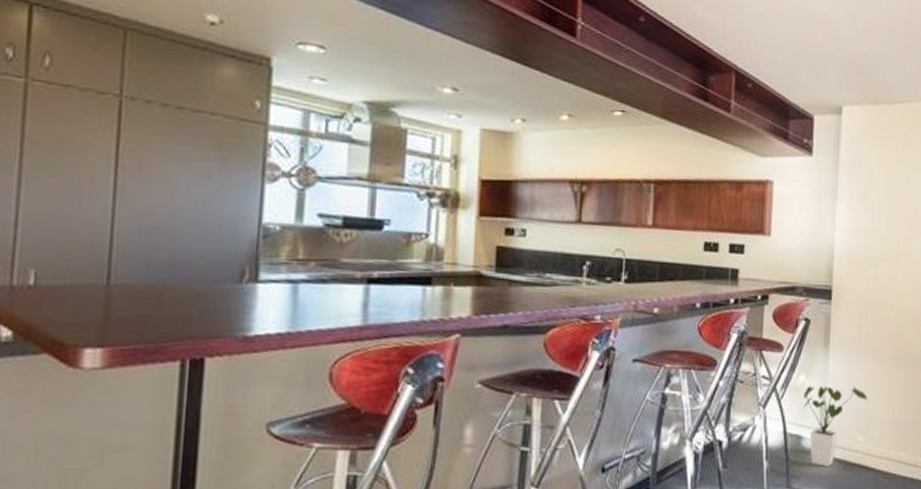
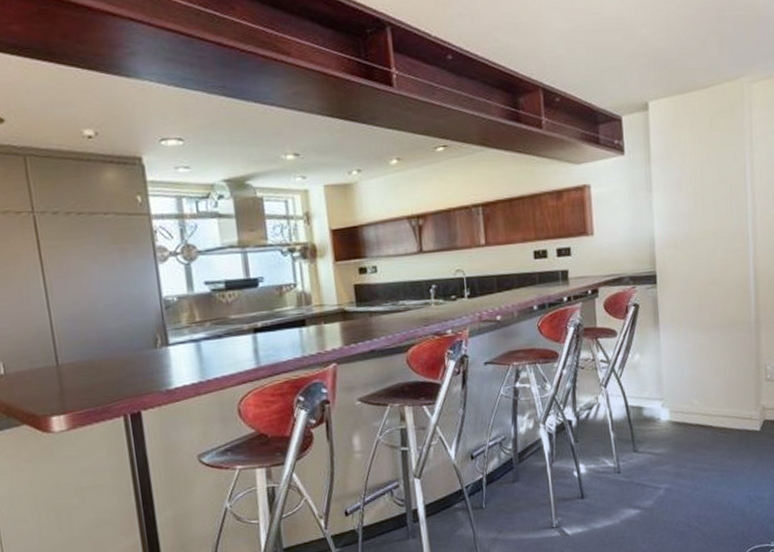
house plant: present [803,386,868,467] -> none [640,357,700,430]

